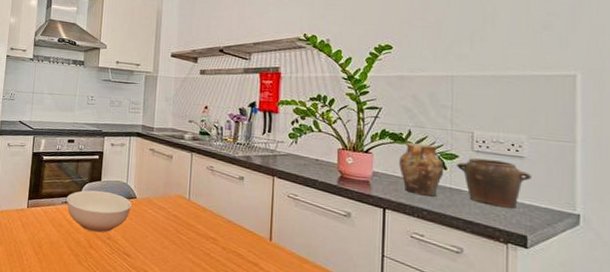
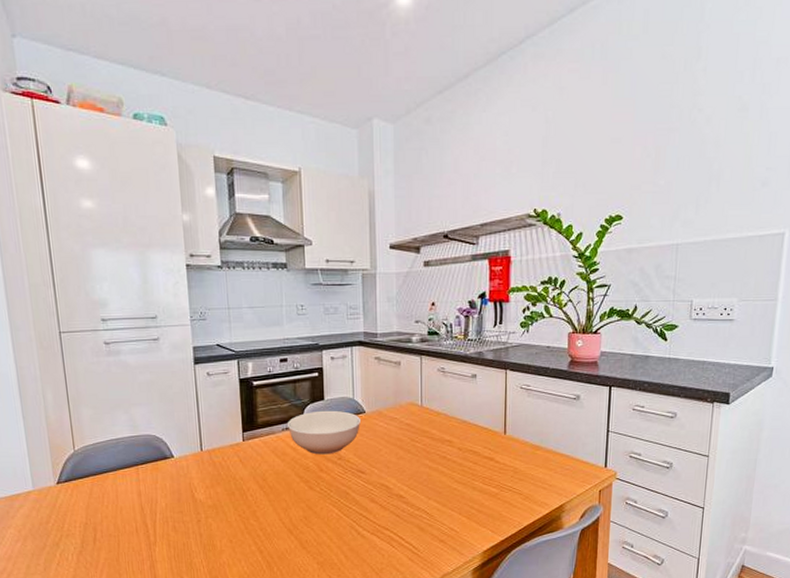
jar set: present [399,143,532,209] -> none [625,318,738,370]

